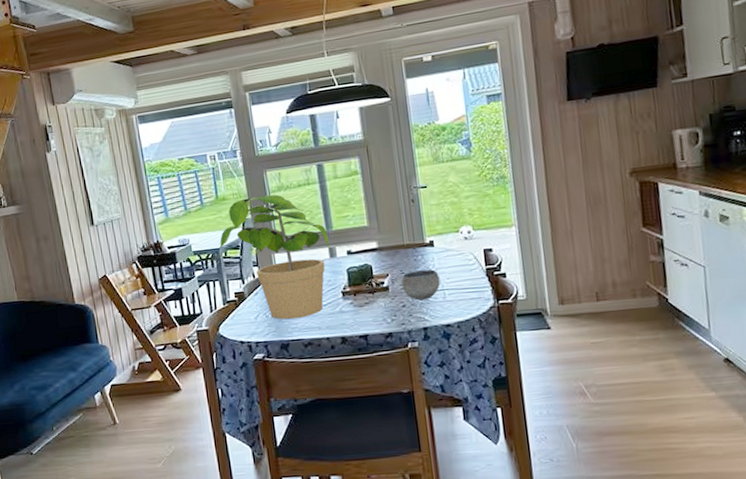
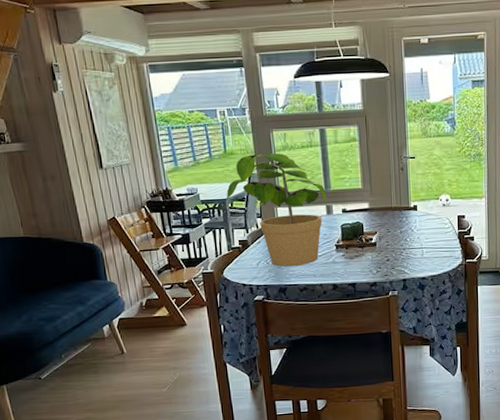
bowl: present [401,269,440,300] -> none [387,230,420,255]

